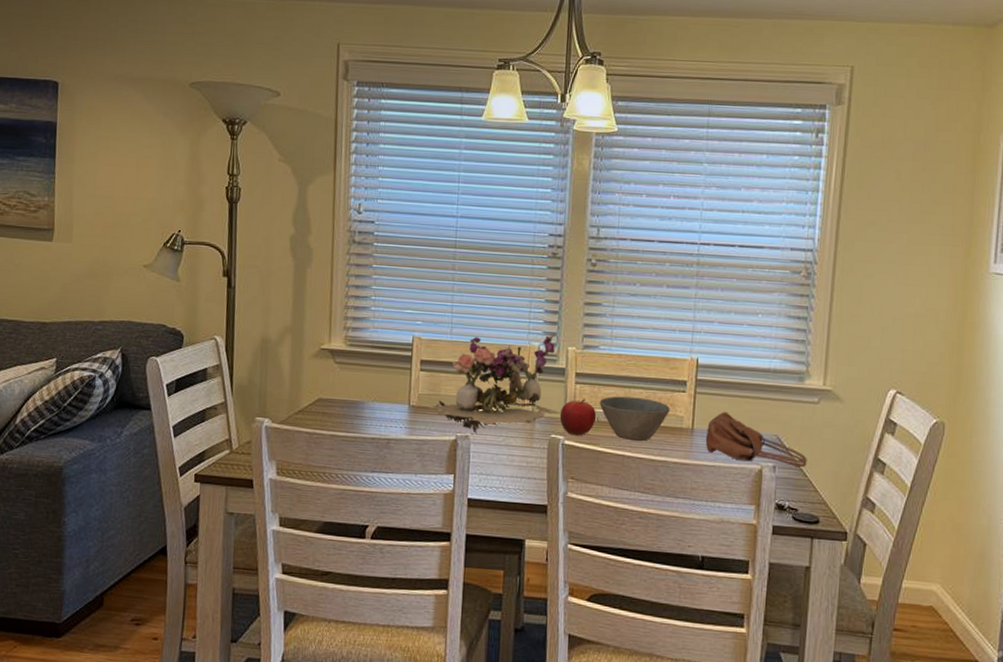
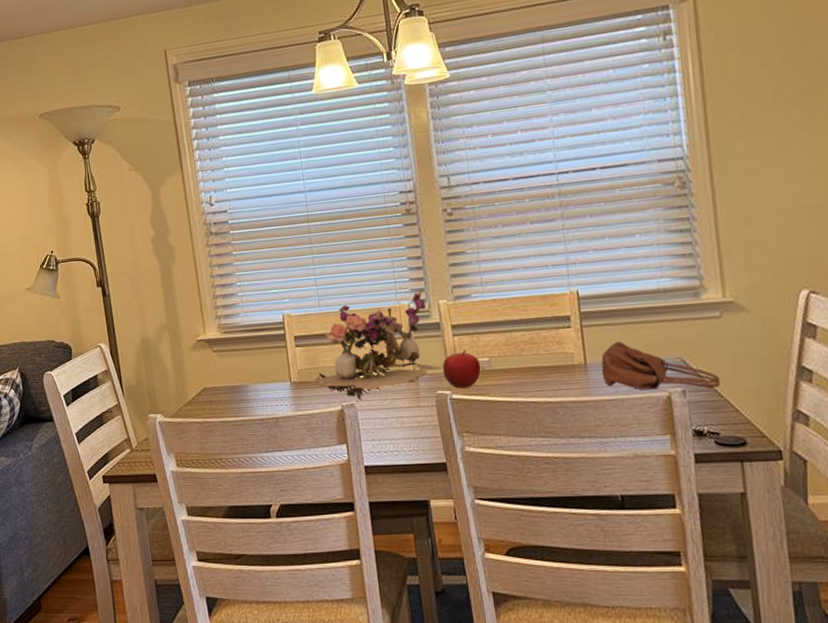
bowl: present [599,396,670,441] -> none [481,340,558,385]

